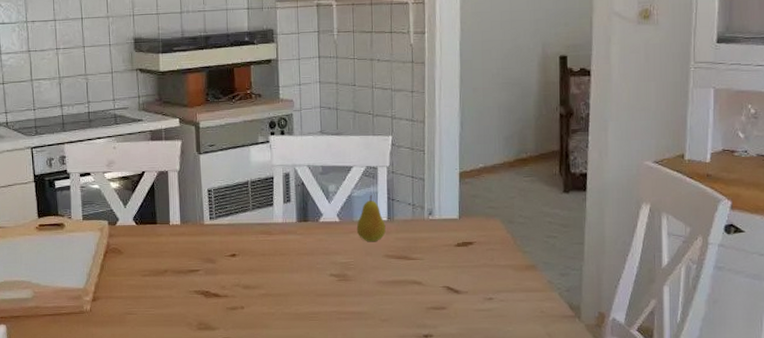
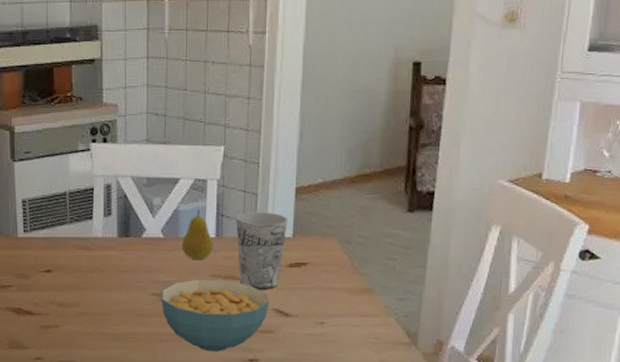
cereal bowl: none [339,259,440,328] -> present [161,279,269,352]
cup: none [405,196,454,268] -> present [235,212,288,289]

